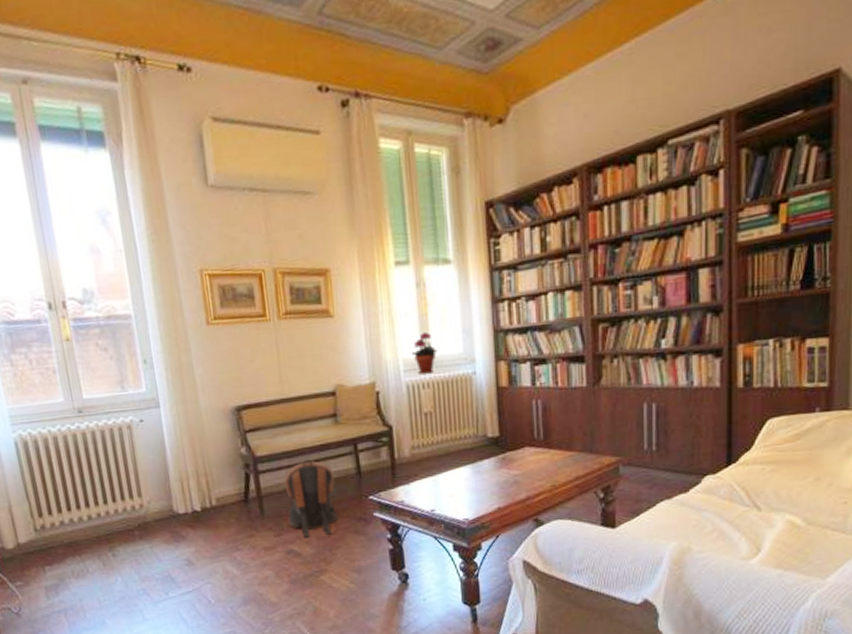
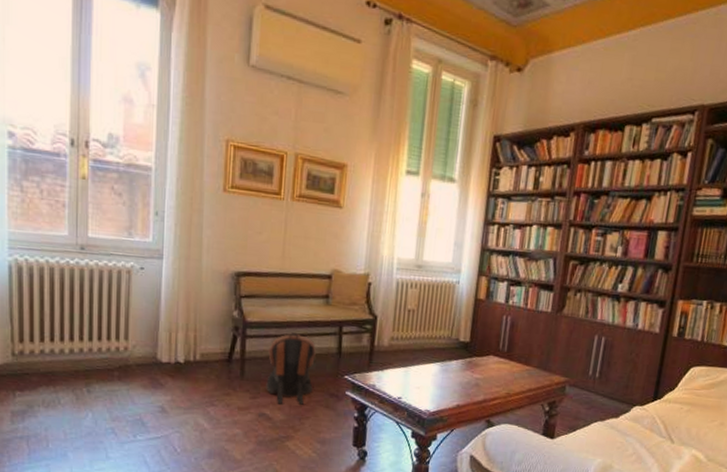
potted plant: present [411,331,438,376] -> none [406,237,430,277]

